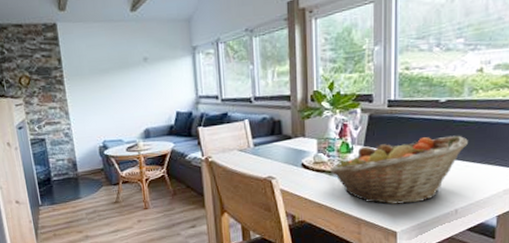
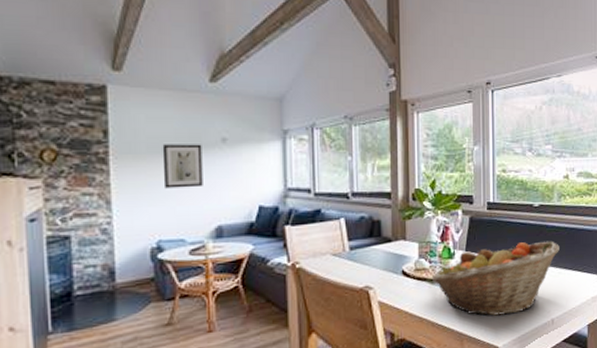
wall art: none [100,64,132,101] -> present [162,144,203,189]

